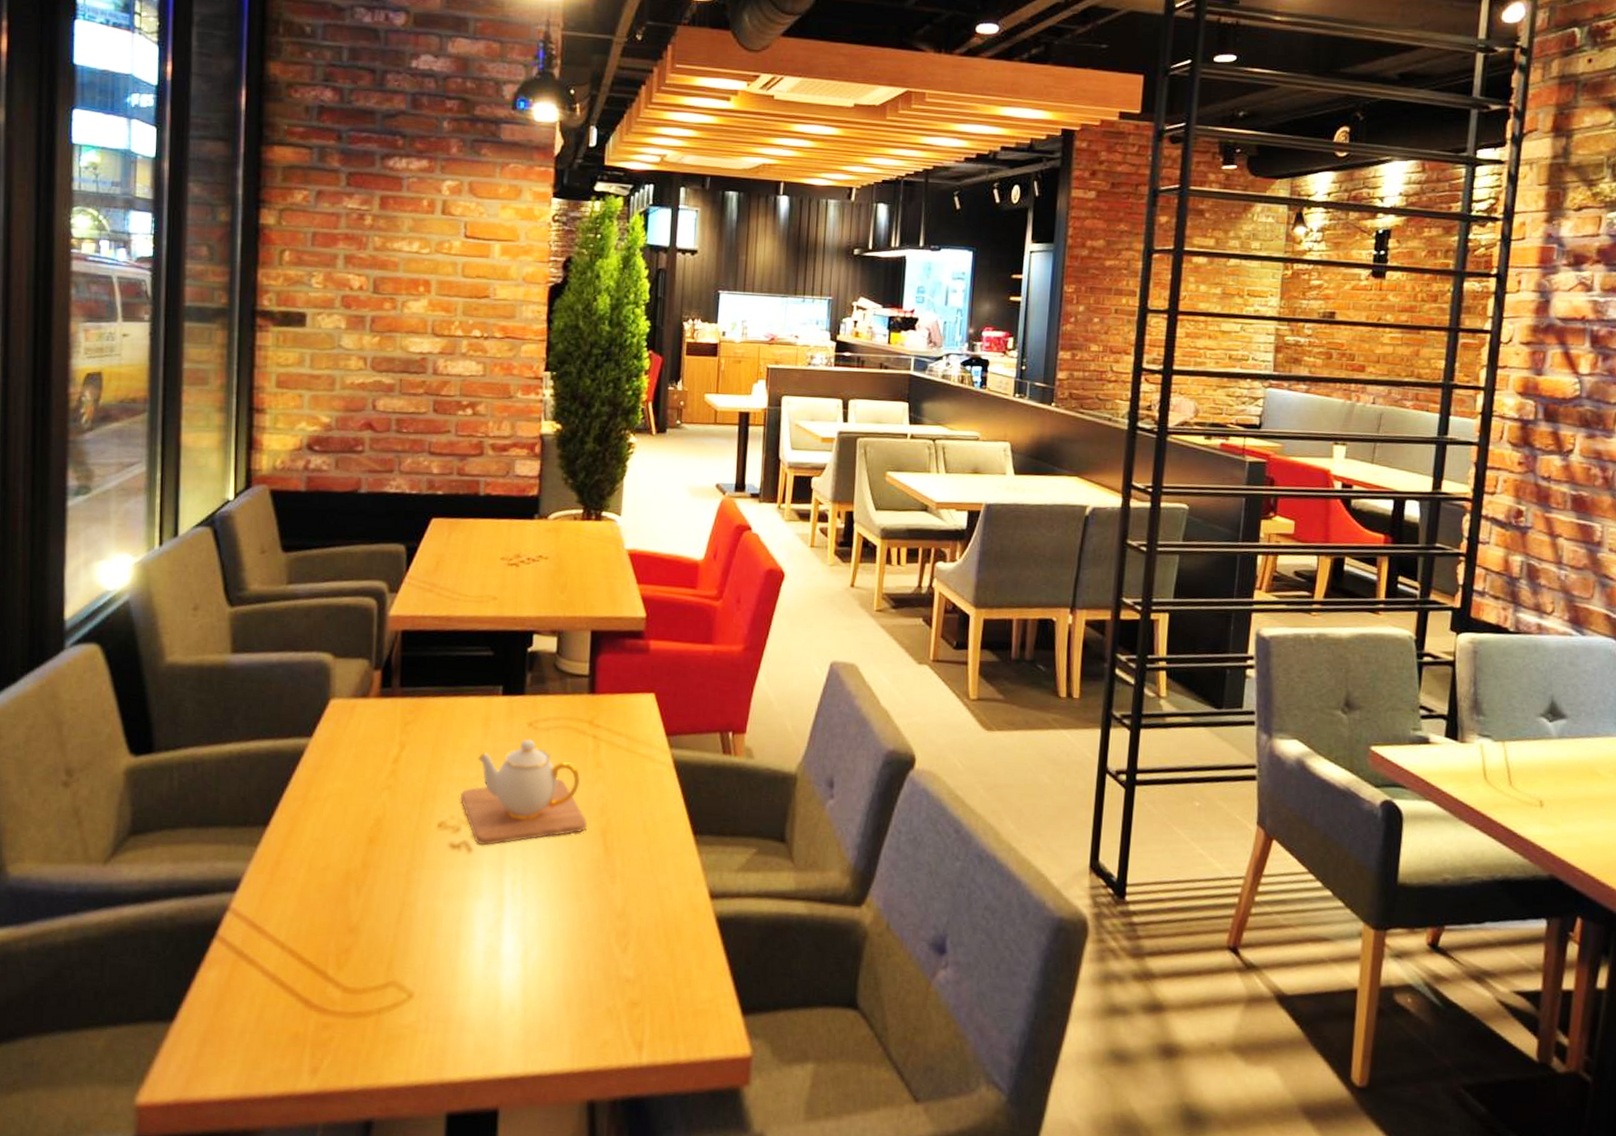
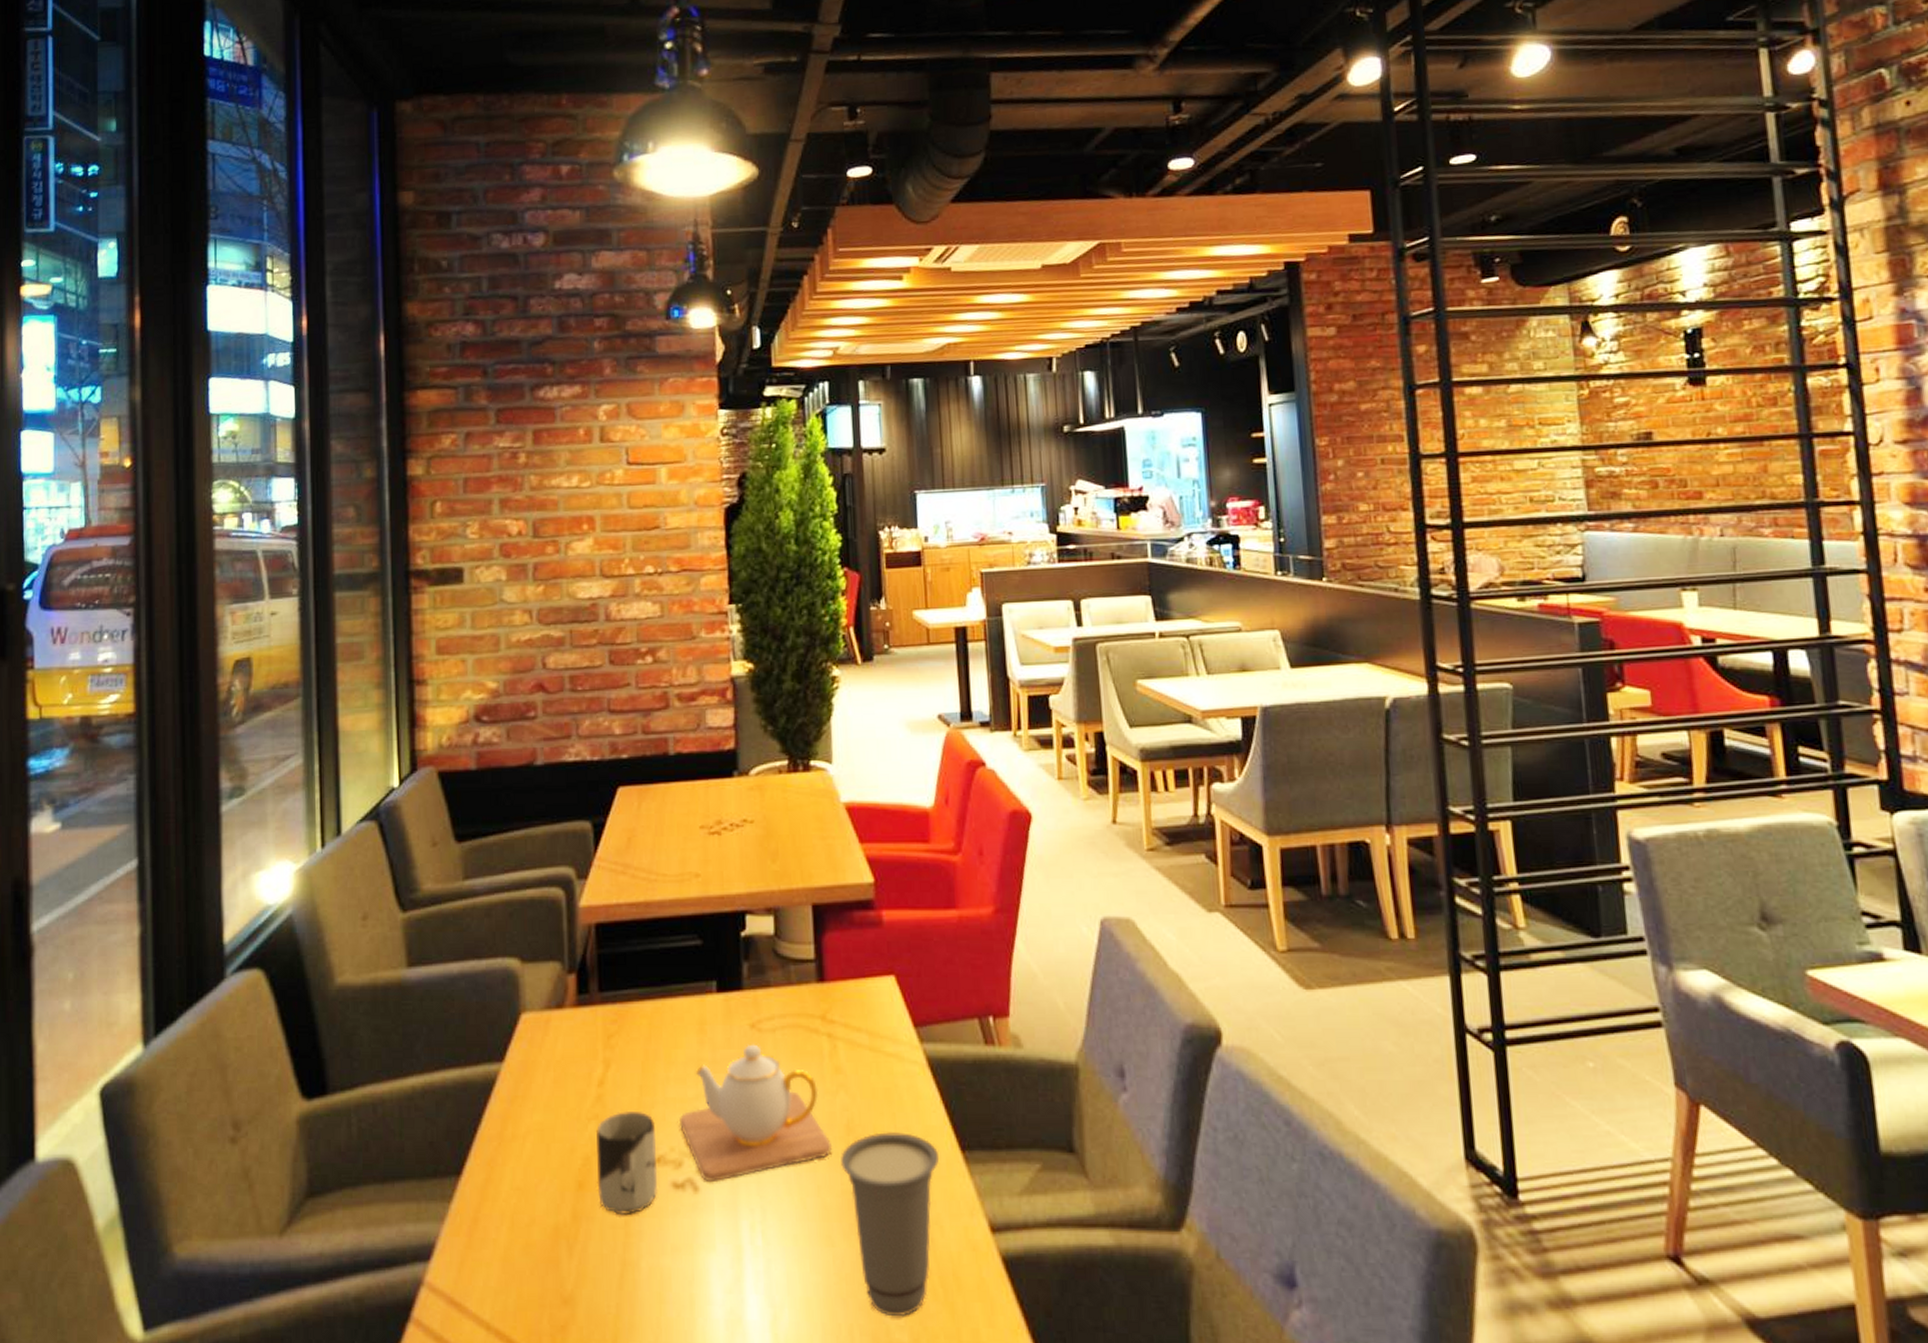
cup: none [385,784,439,867] -> present [596,1112,658,1216]
cup: none [593,816,675,958] -> present [841,1132,940,1317]

